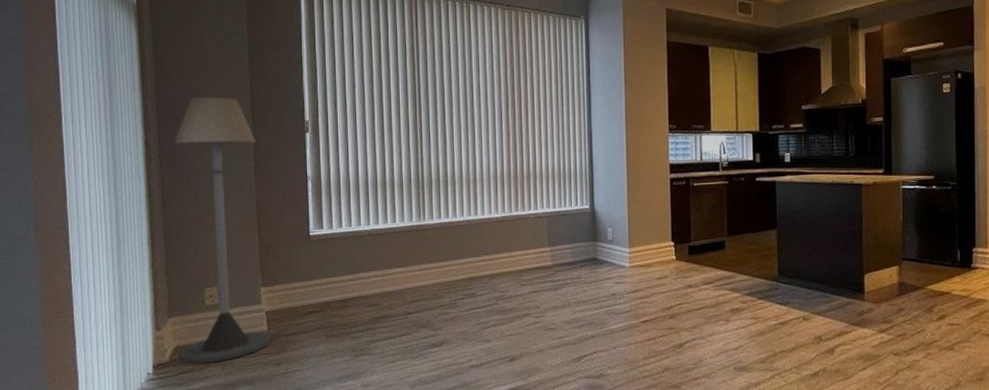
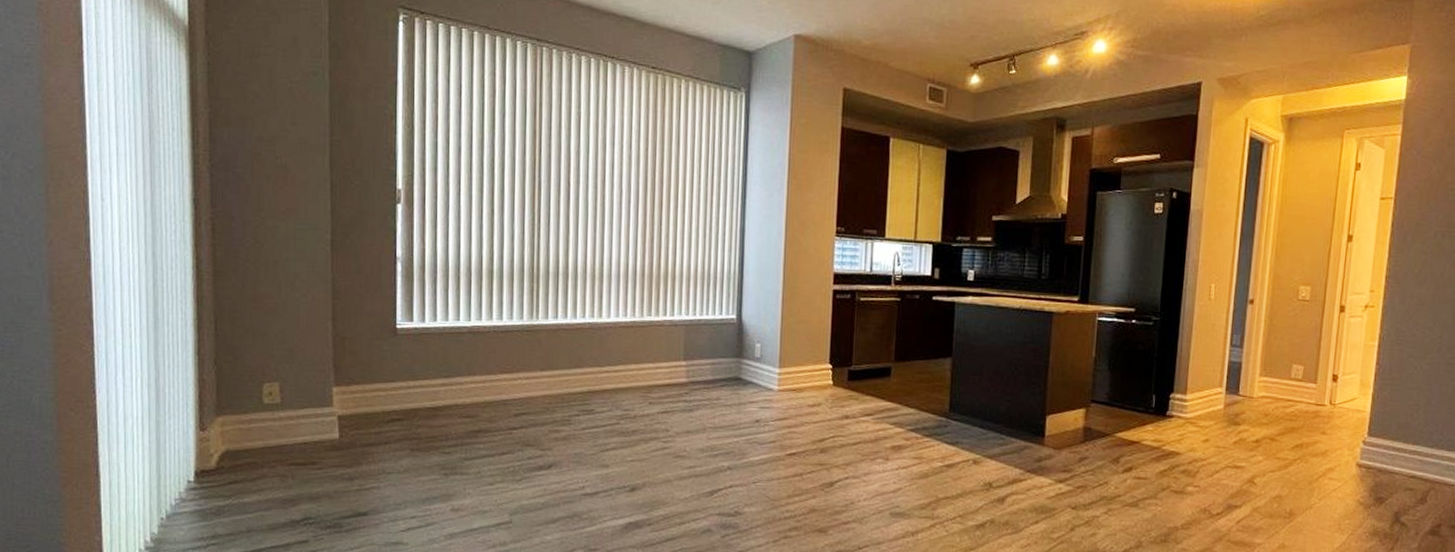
floor lamp: present [174,97,272,364] -> none [227,149,344,474]

